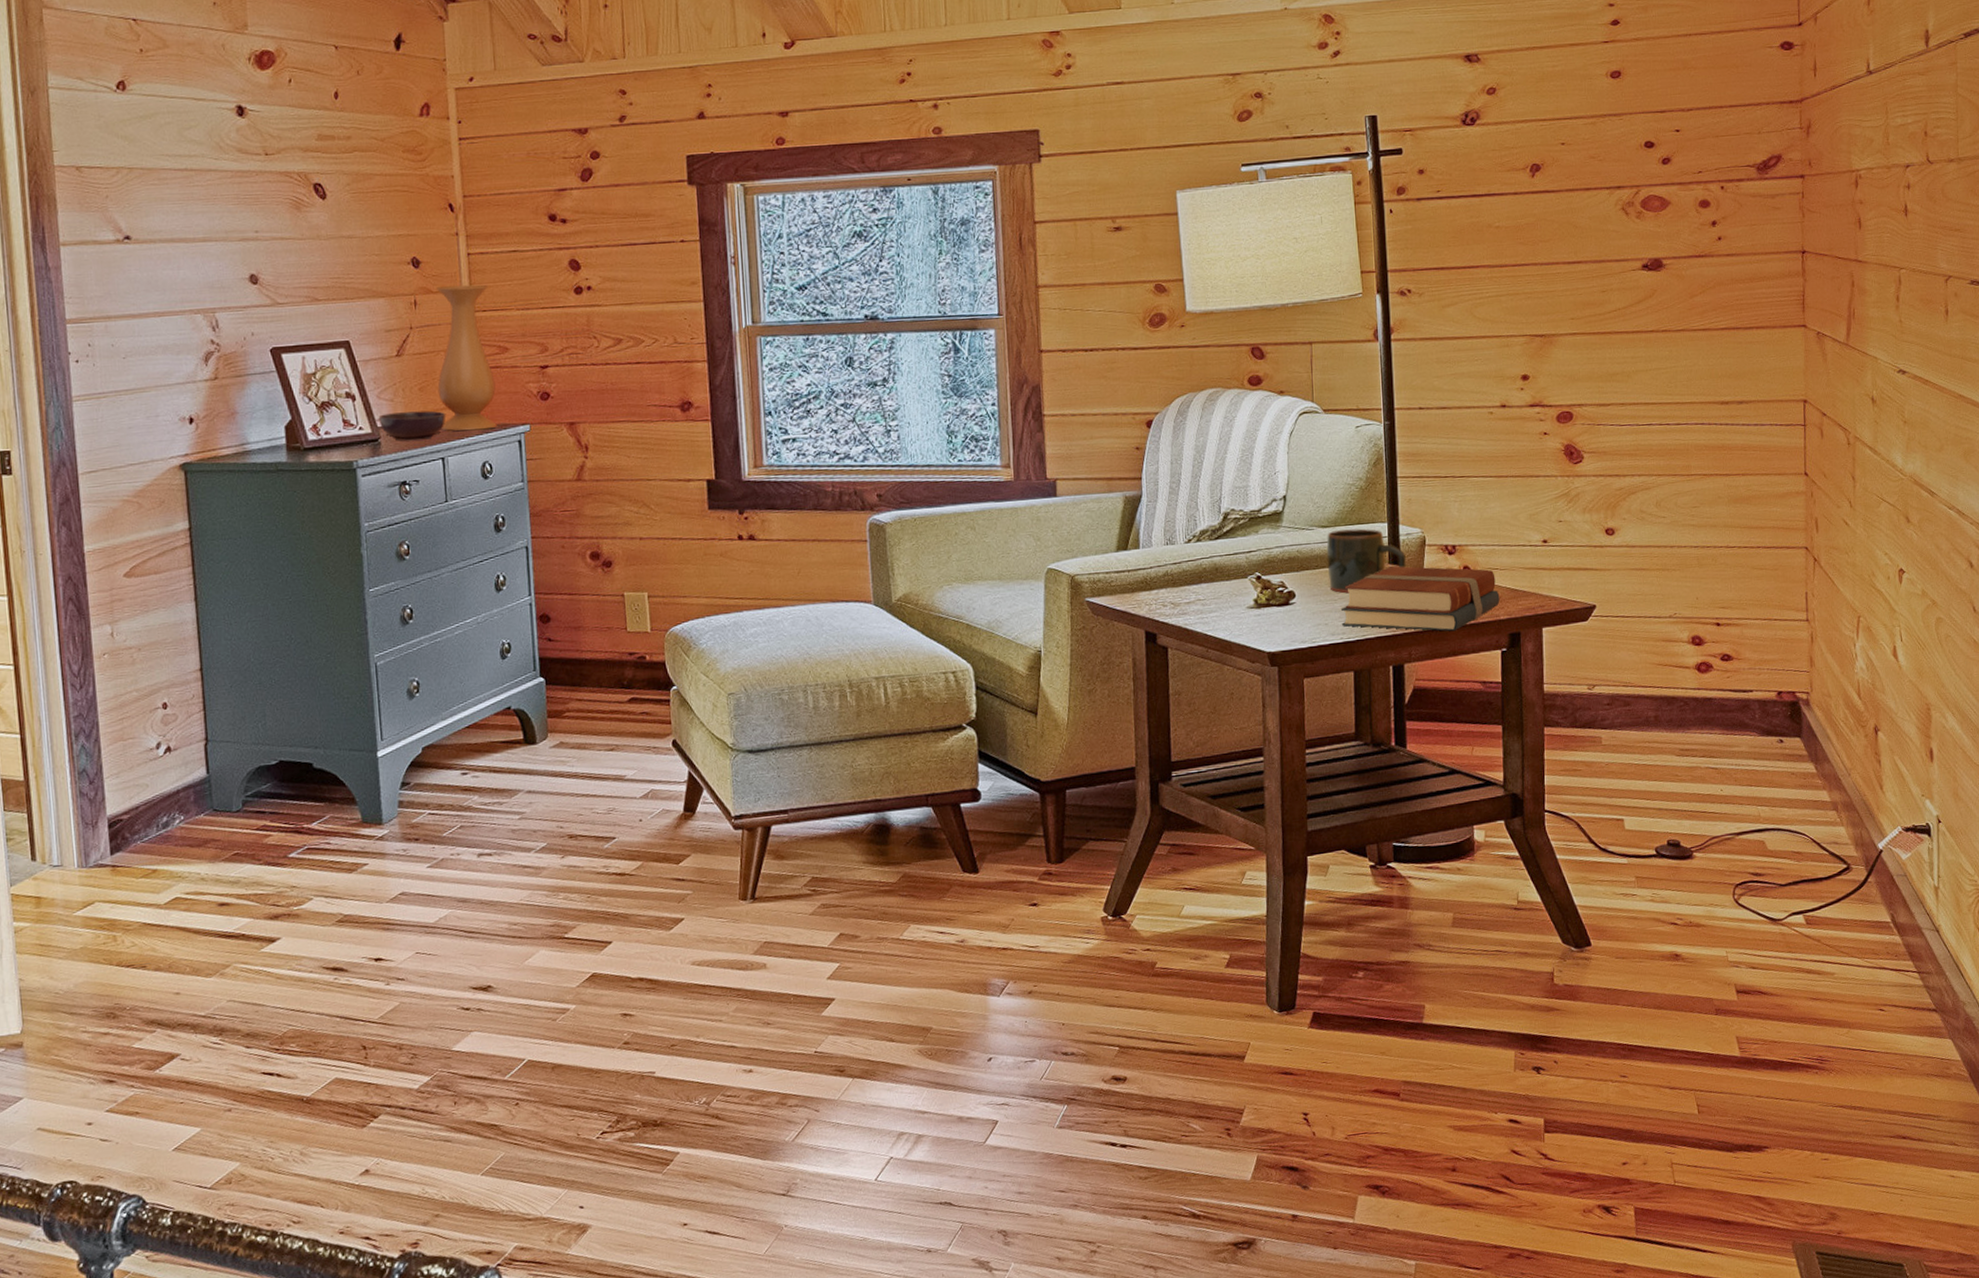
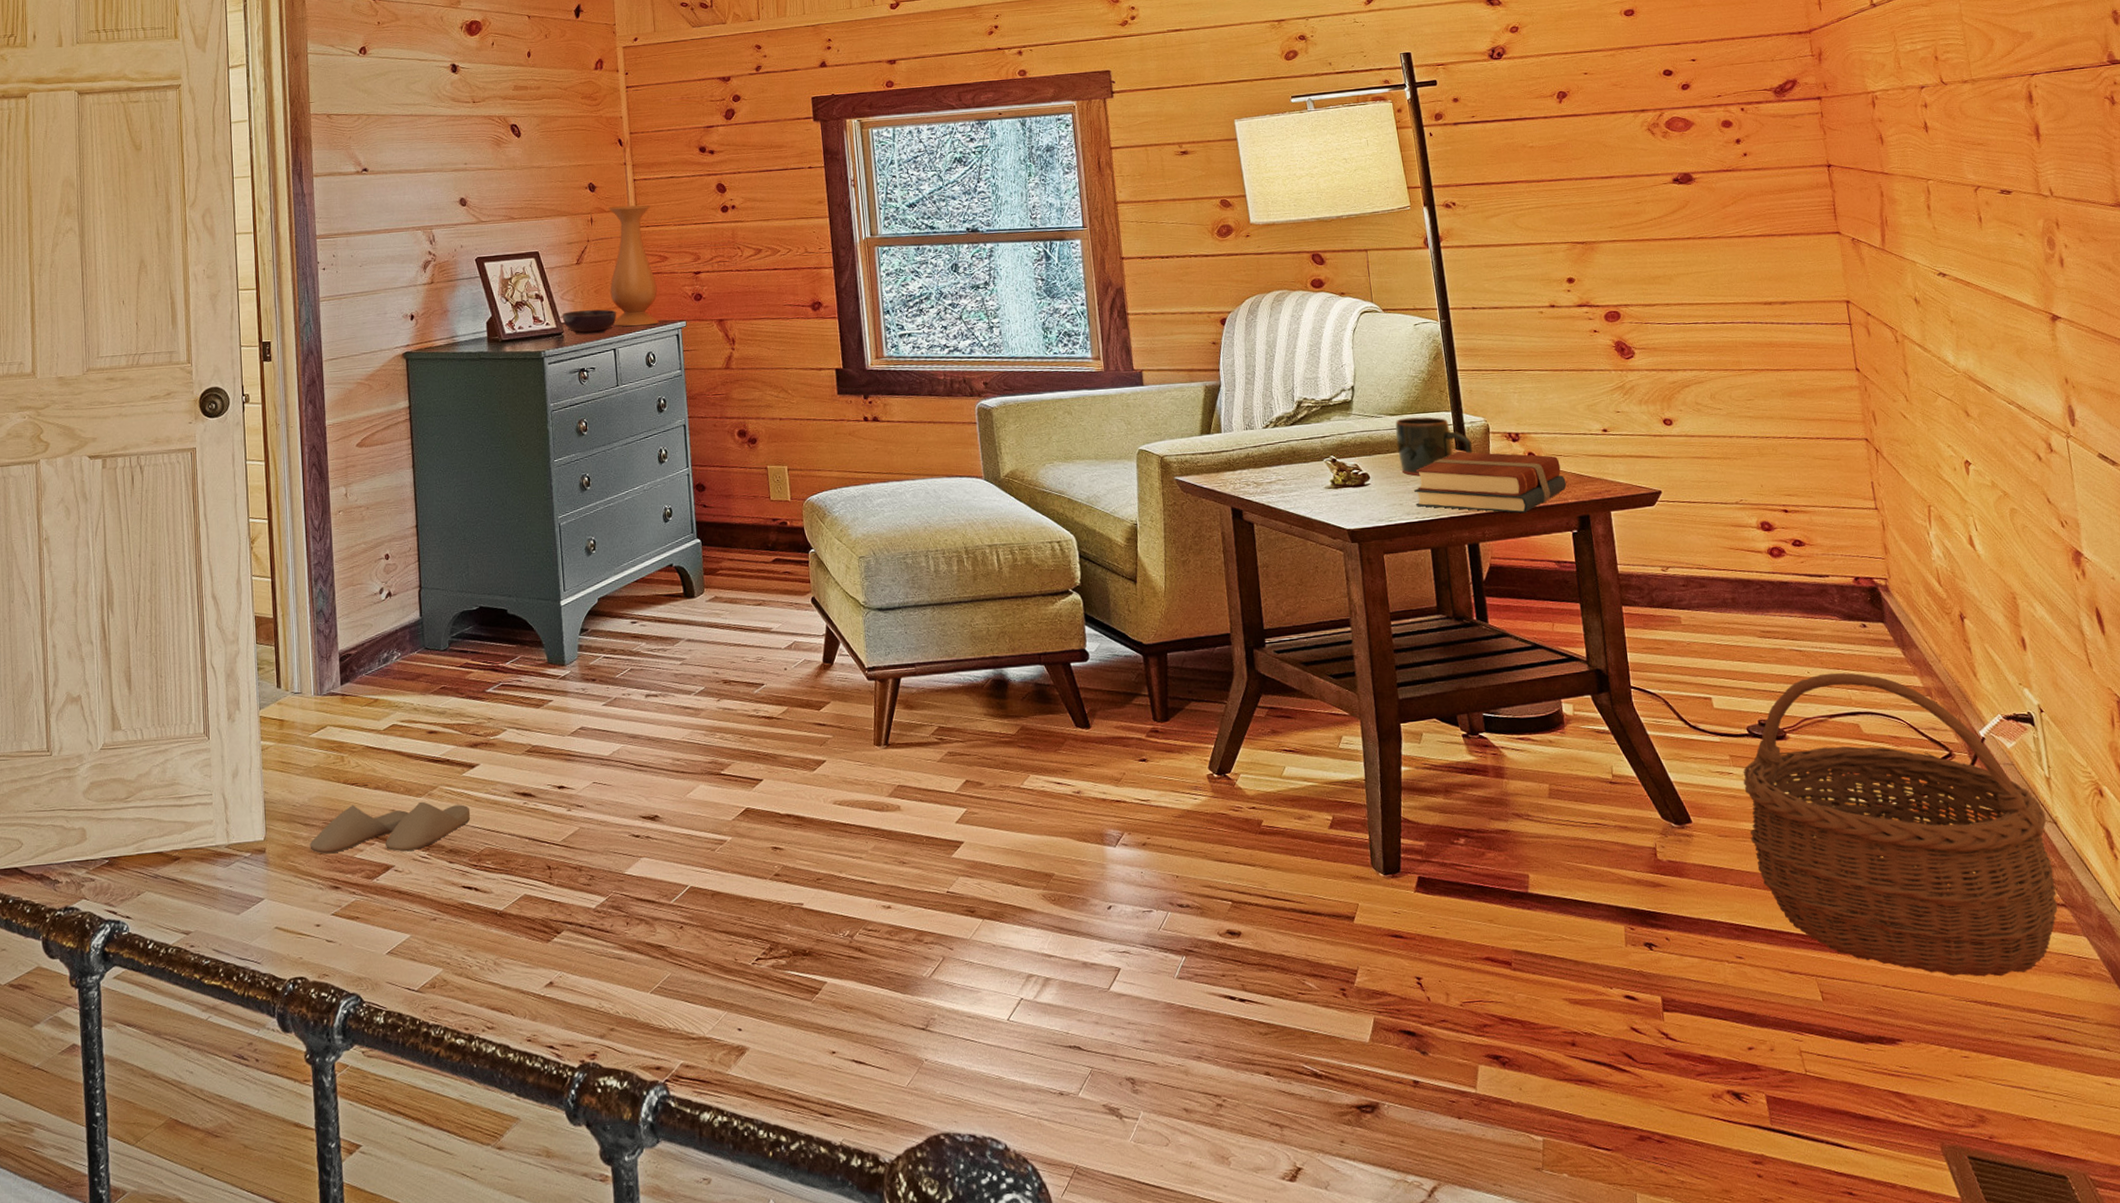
slippers: none [77,982,271,1045] -> present [309,801,471,854]
wicker basket: none [1646,789,1930,1084] -> present [1742,672,2058,977]

